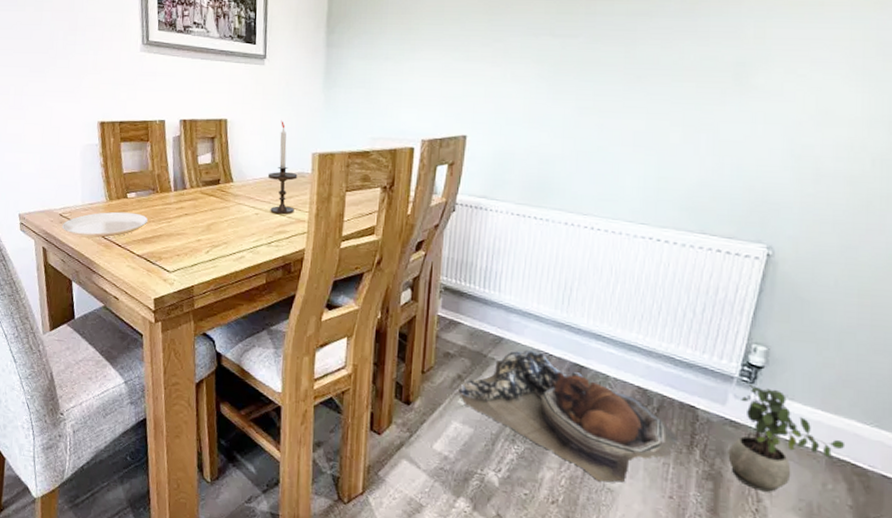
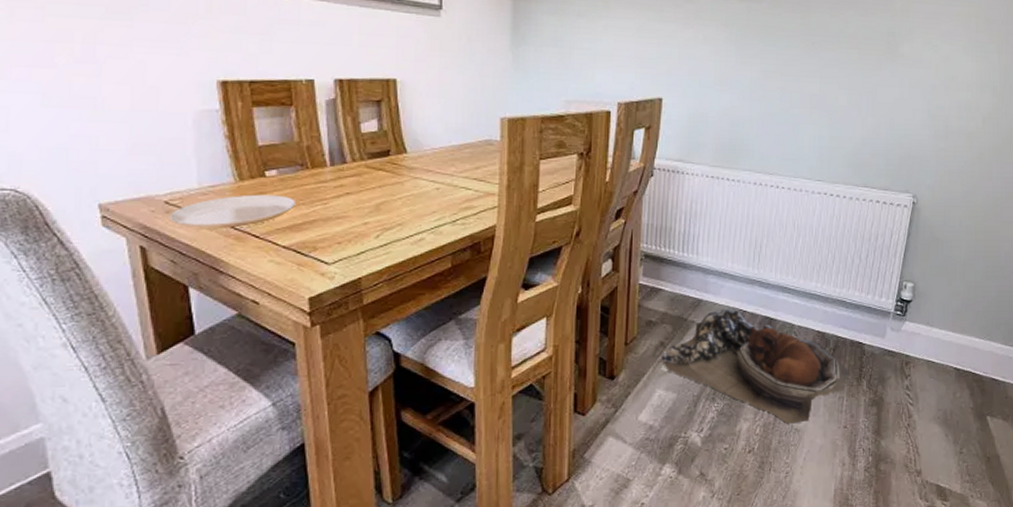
candlestick: present [268,120,298,215] -> none [450,81,485,189]
potted plant: present [728,383,846,492] -> none [887,316,968,408]

